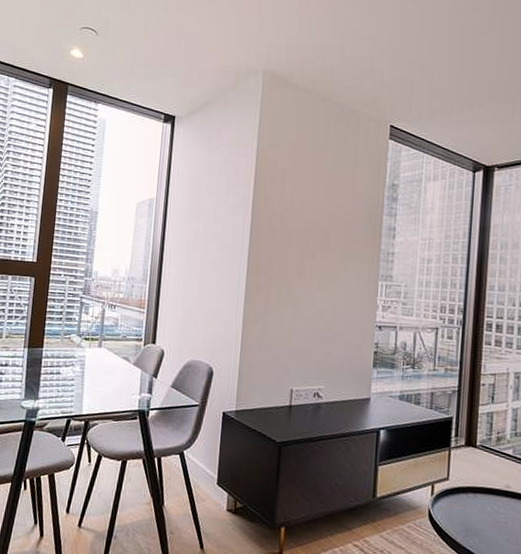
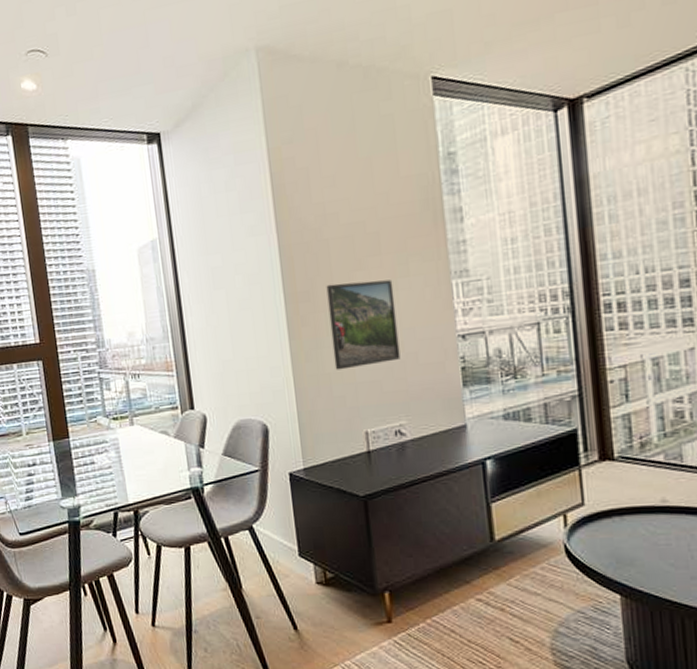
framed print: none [276,265,334,336] -> present [326,280,401,370]

